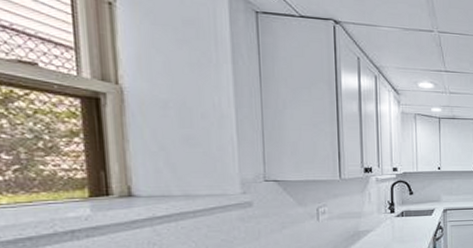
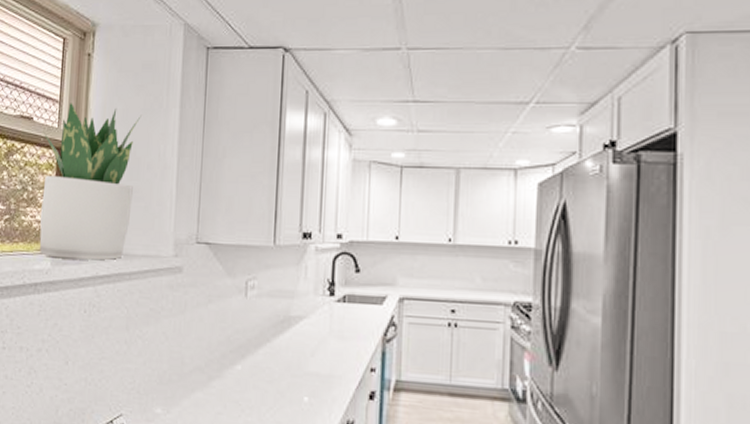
planter: none [58,51,188,205] -> present [39,103,142,261]

